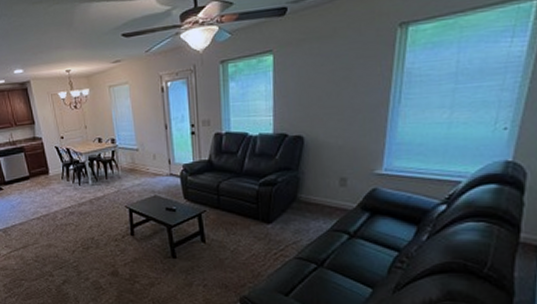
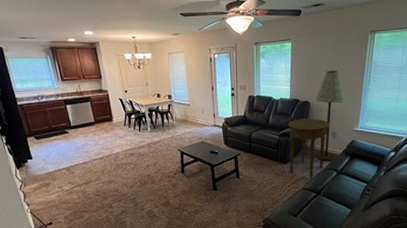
side table: none [272,159,336,243] -> present [288,119,330,178]
floor lamp: none [310,87,361,219] -> present [314,70,346,161]

